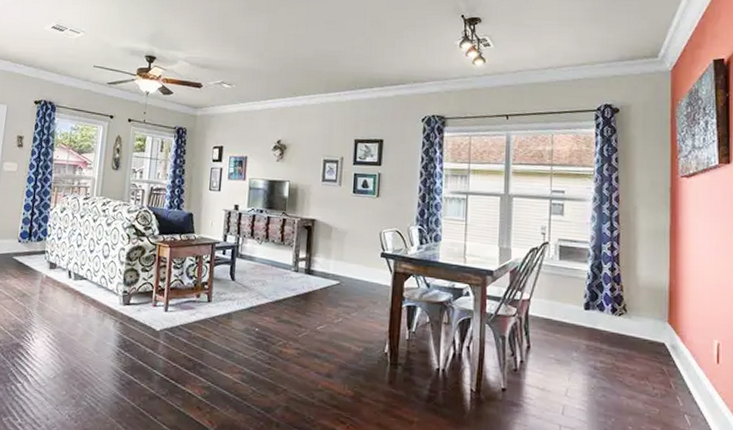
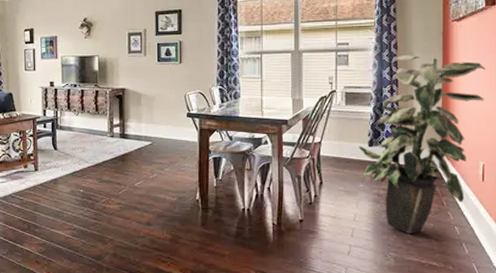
indoor plant: none [572,210,720,420] -> present [358,55,486,235]

